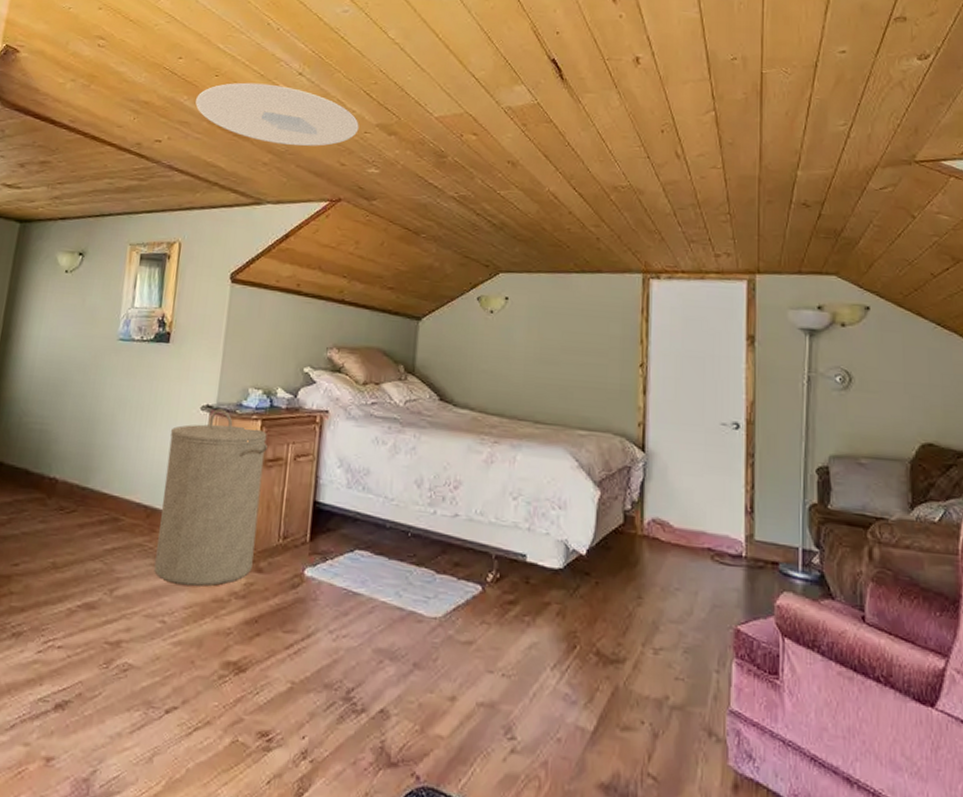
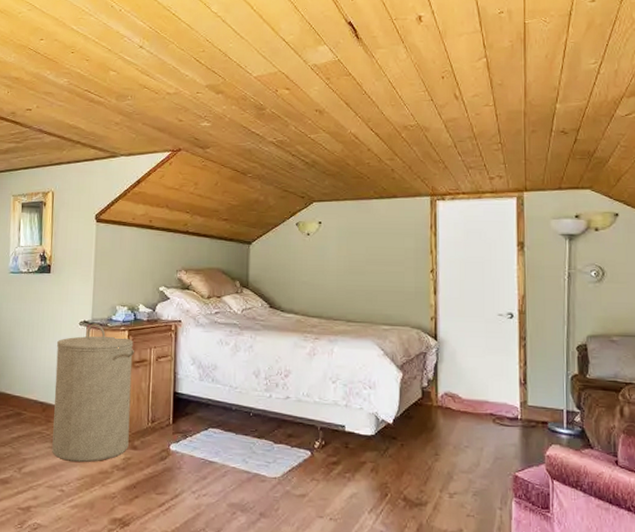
ceiling light: present [195,82,359,146] -> none [57,57,192,108]

